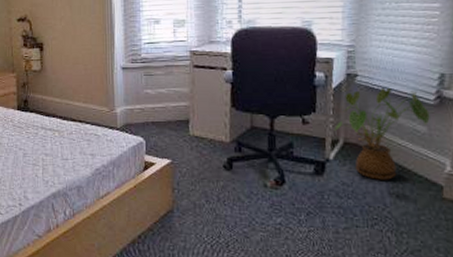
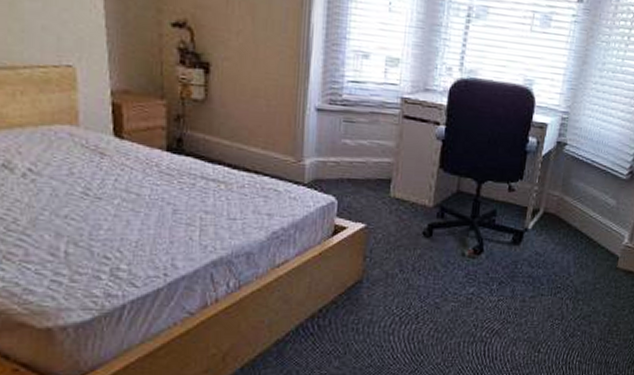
house plant: present [335,87,430,180] -> none [538,158,621,251]

